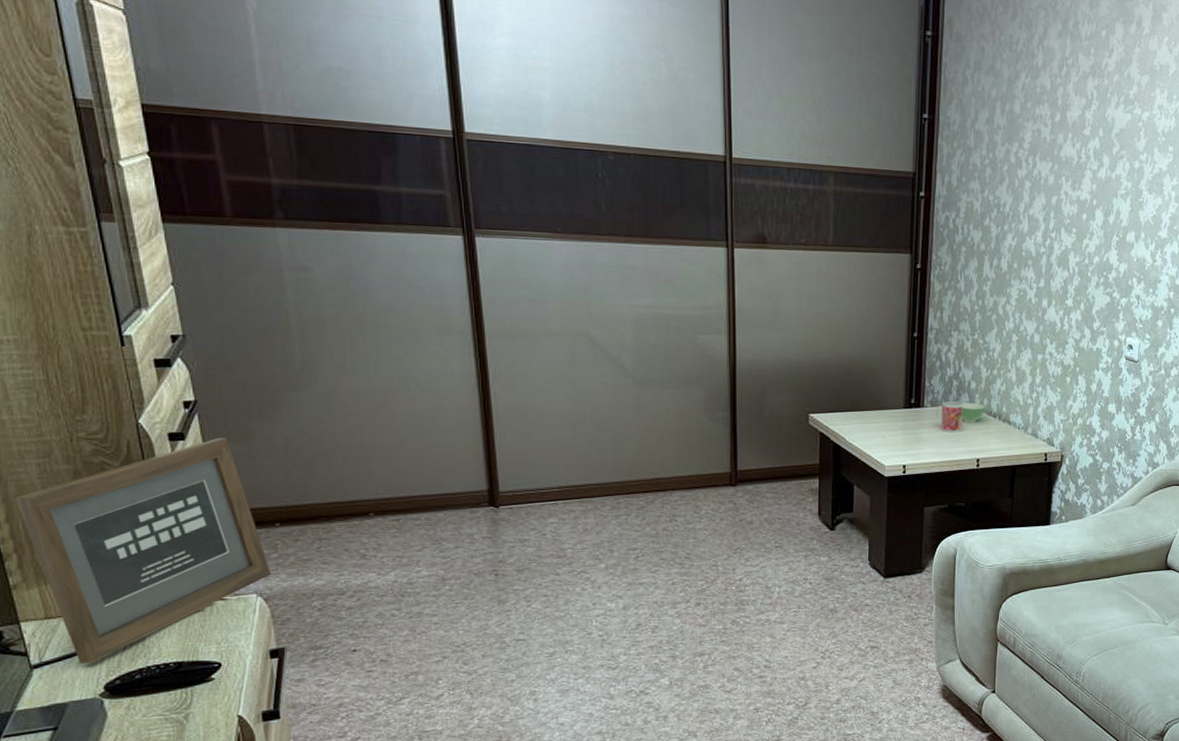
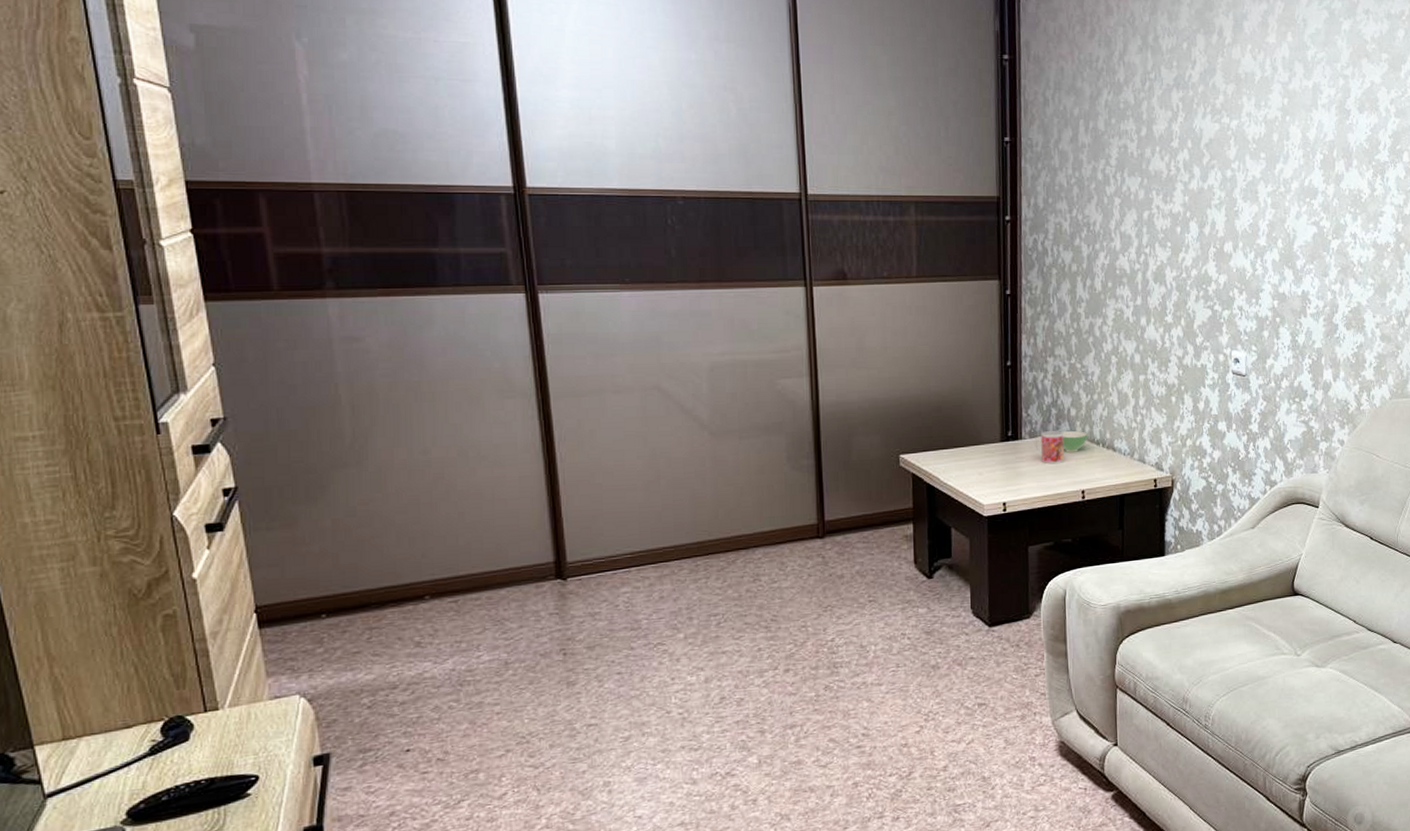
picture frame: present [14,437,272,664] -> none [34,525,316,788]

